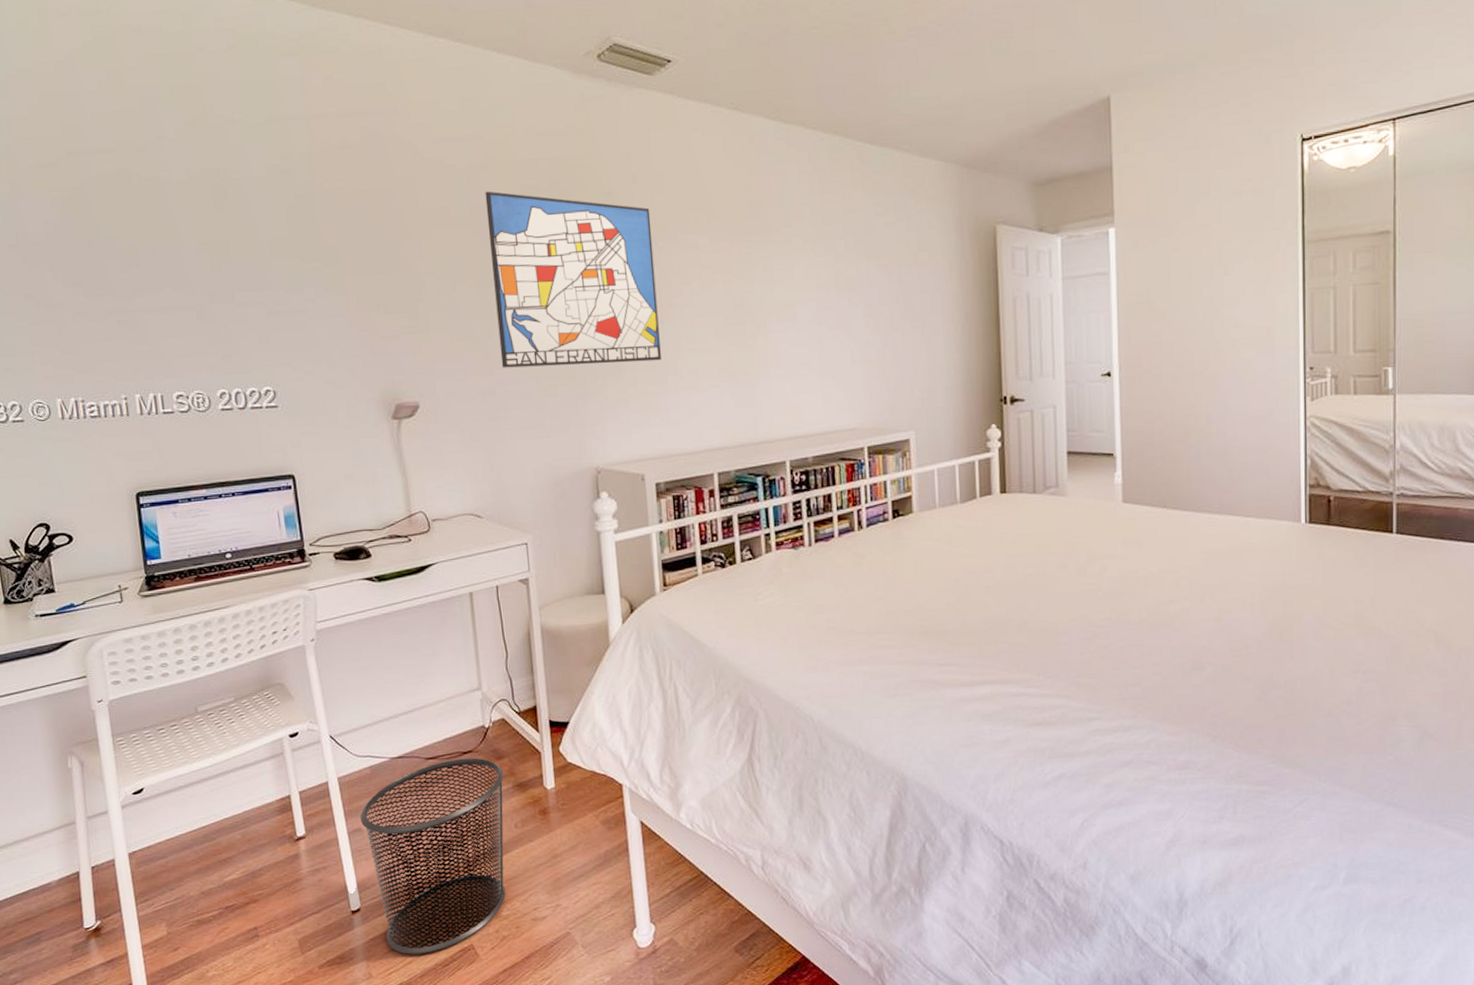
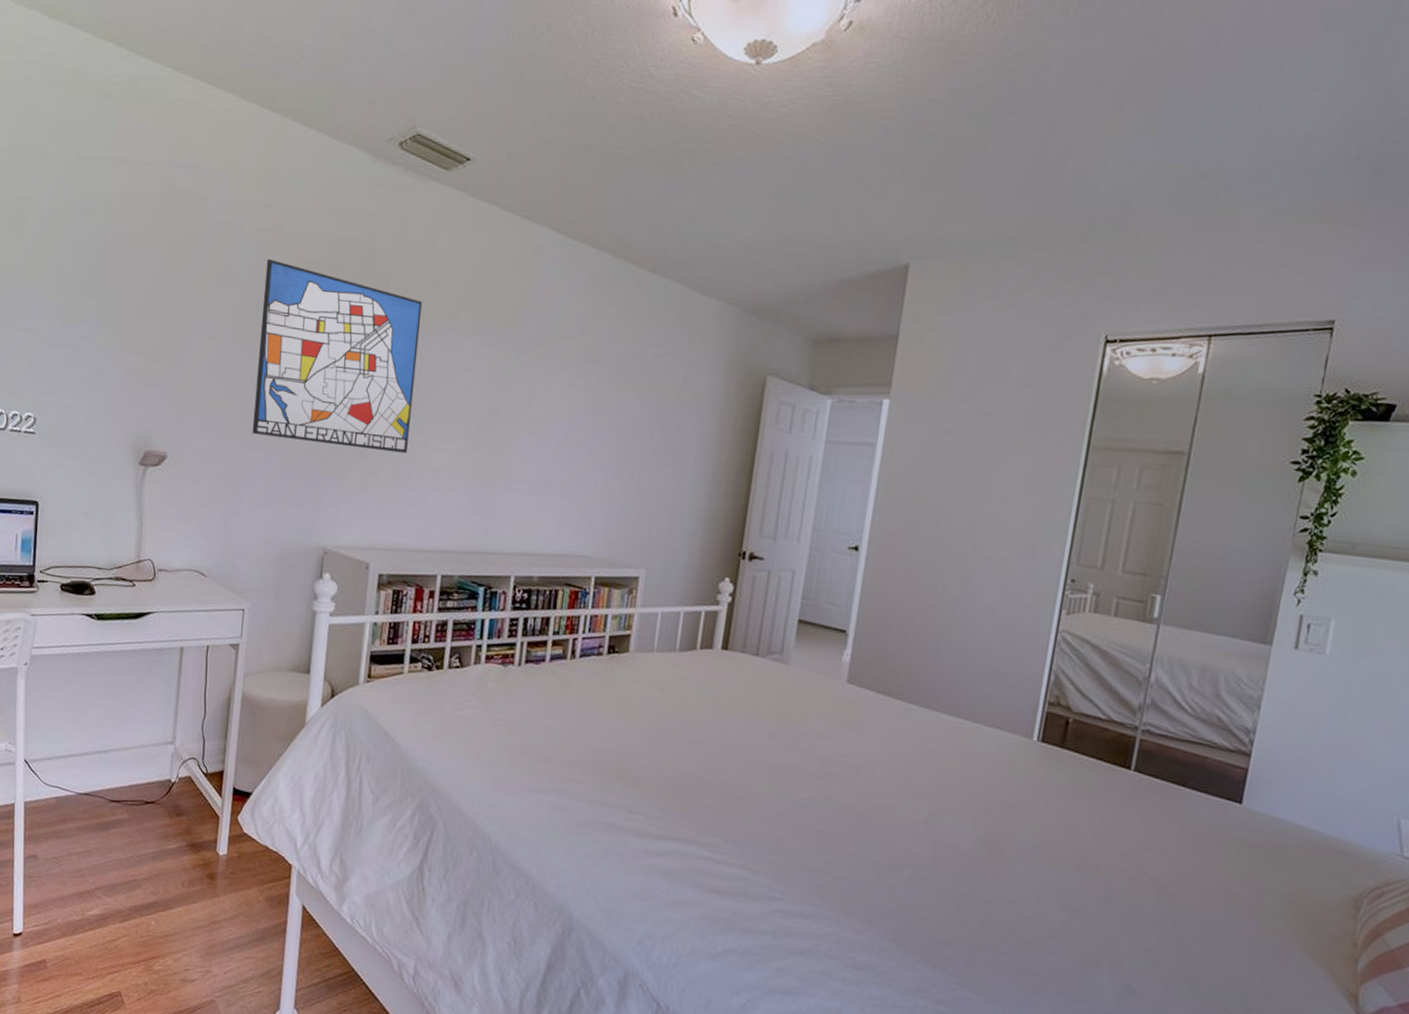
waste bin: present [359,758,506,954] -> none [37,806,181,991]

